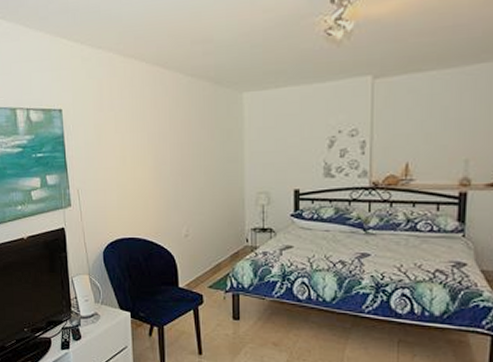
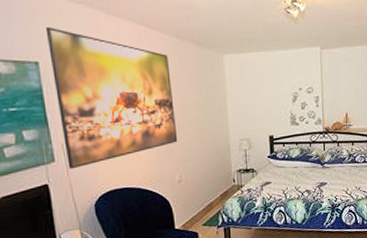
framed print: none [69,74,187,215] -> present [45,26,178,169]

